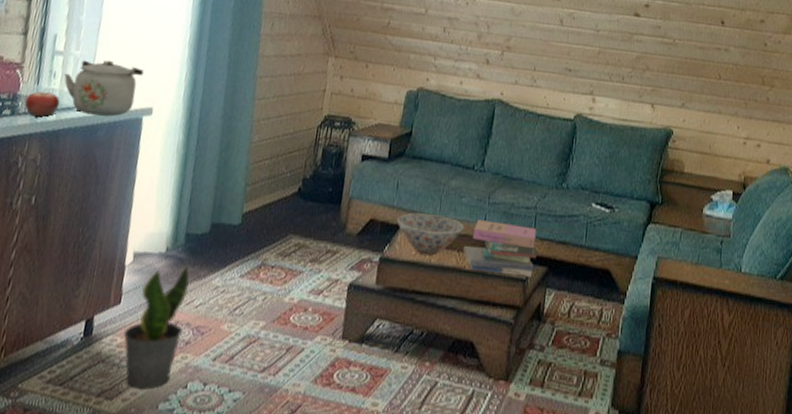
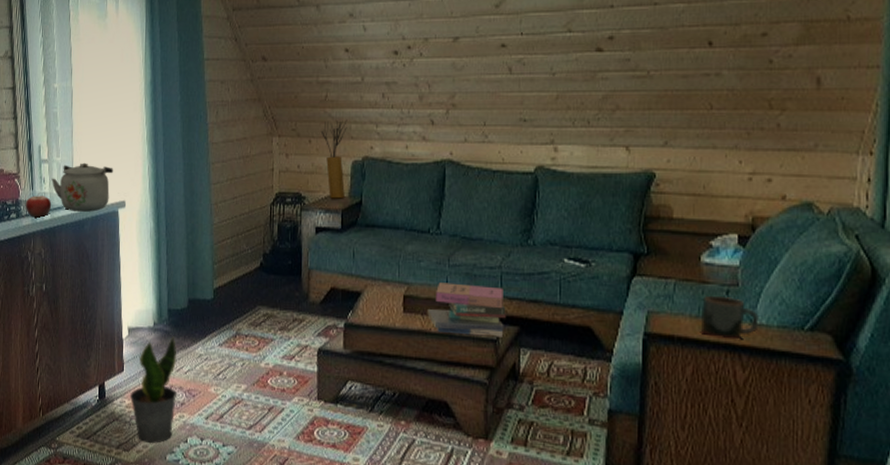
vase: none [379,48,407,129] -> present [320,119,347,200]
bowl: present [396,213,465,256] -> none [356,279,426,320]
mug: none [699,244,745,287] -> present [701,295,761,341]

